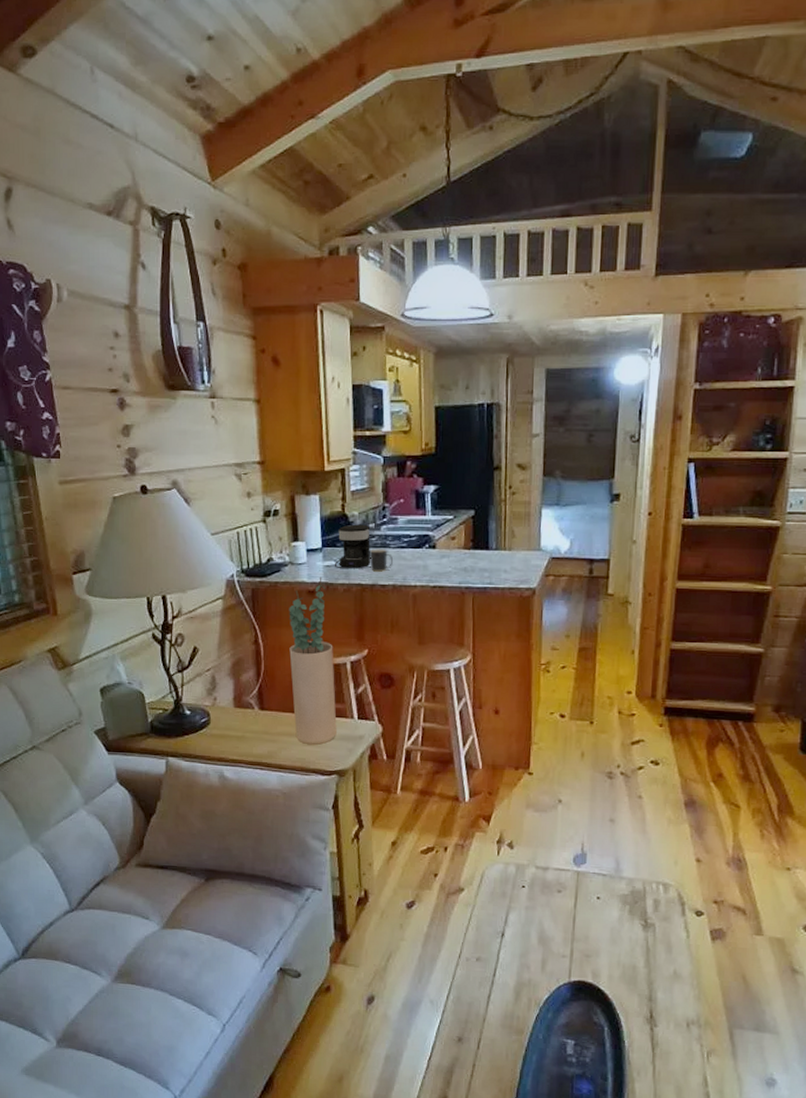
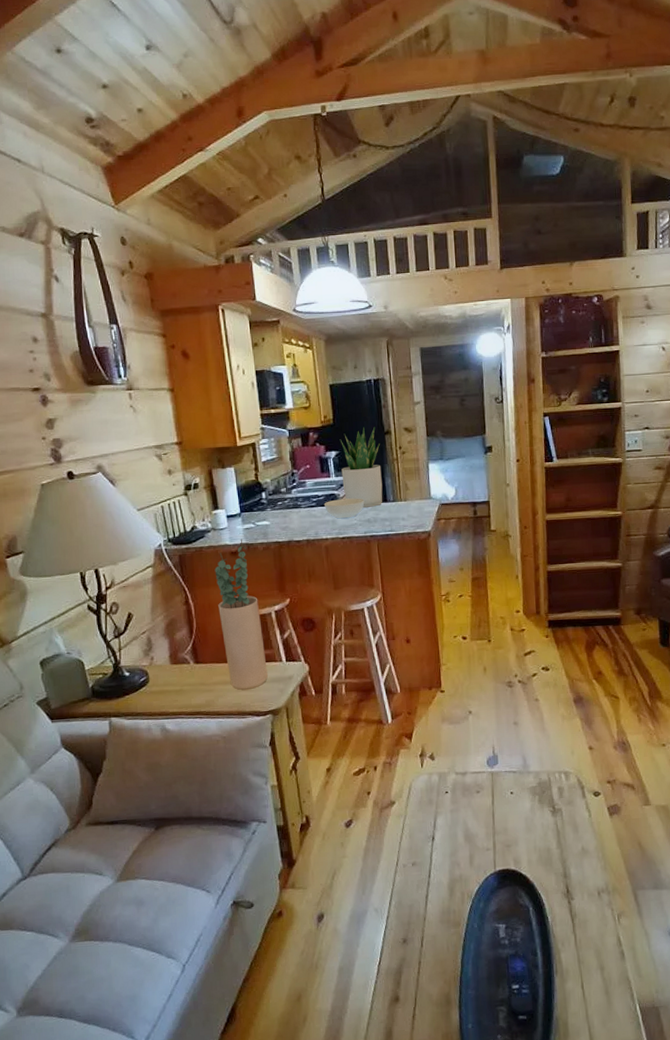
coffee maker: present [334,524,372,570] -> none [252,489,287,530]
mug: present [369,549,393,573] -> none [283,509,305,531]
bowl: none [416,541,463,565] -> present [324,498,365,519]
planter: none [439,459,487,555] -> present [339,427,383,509]

